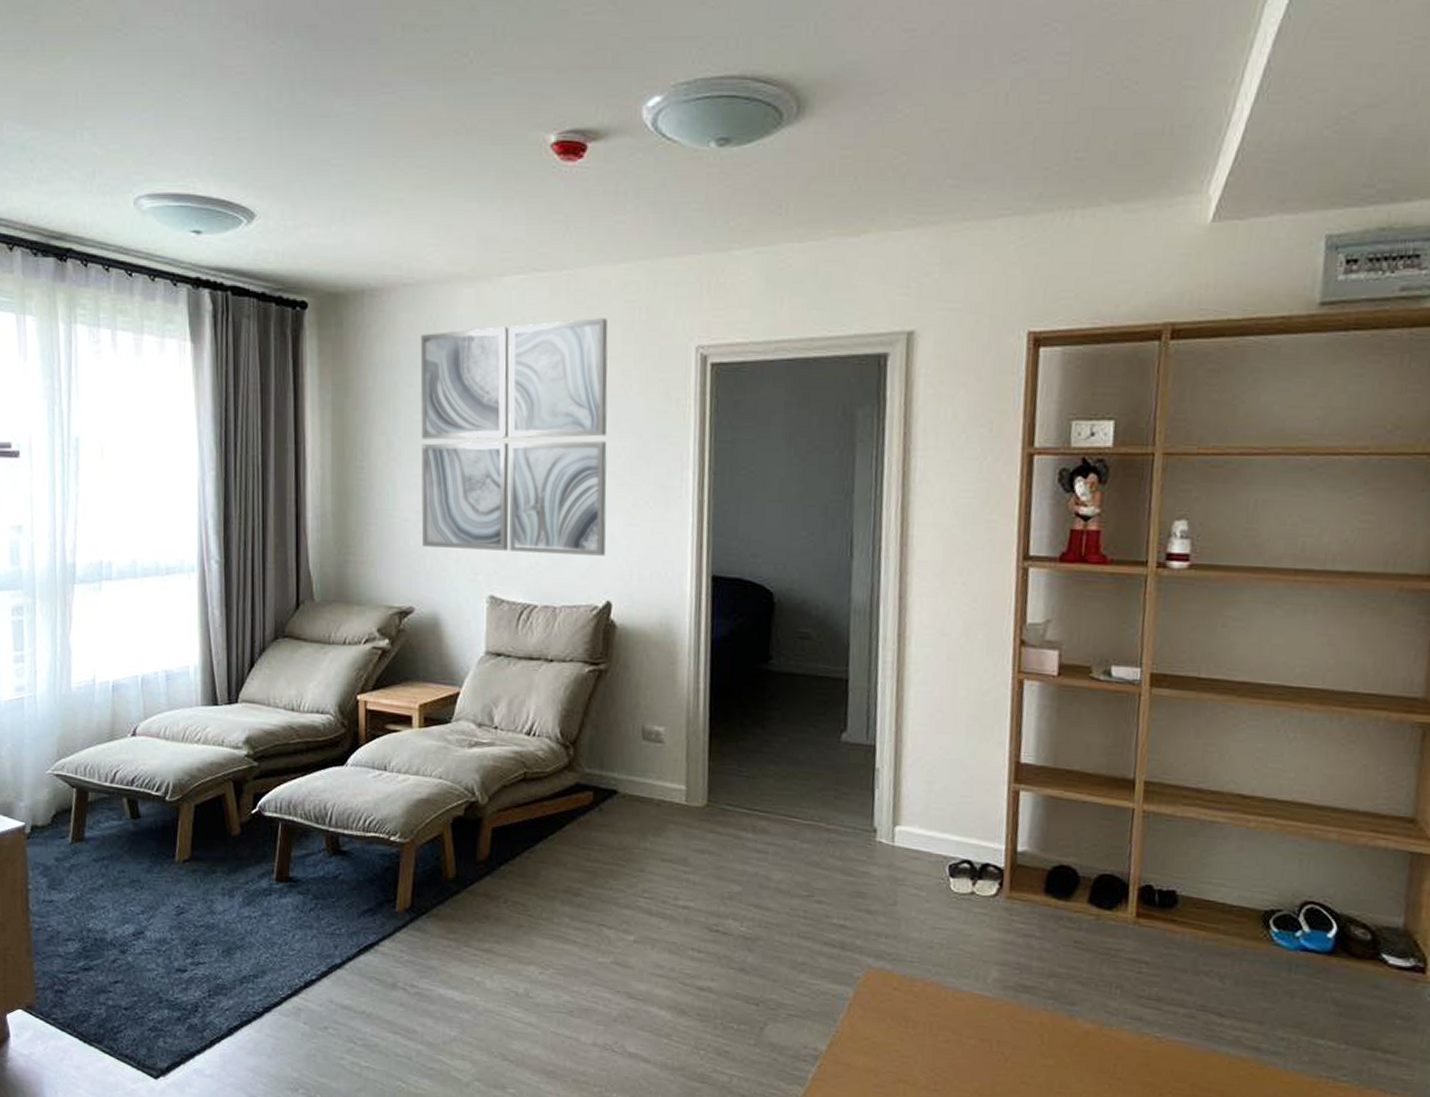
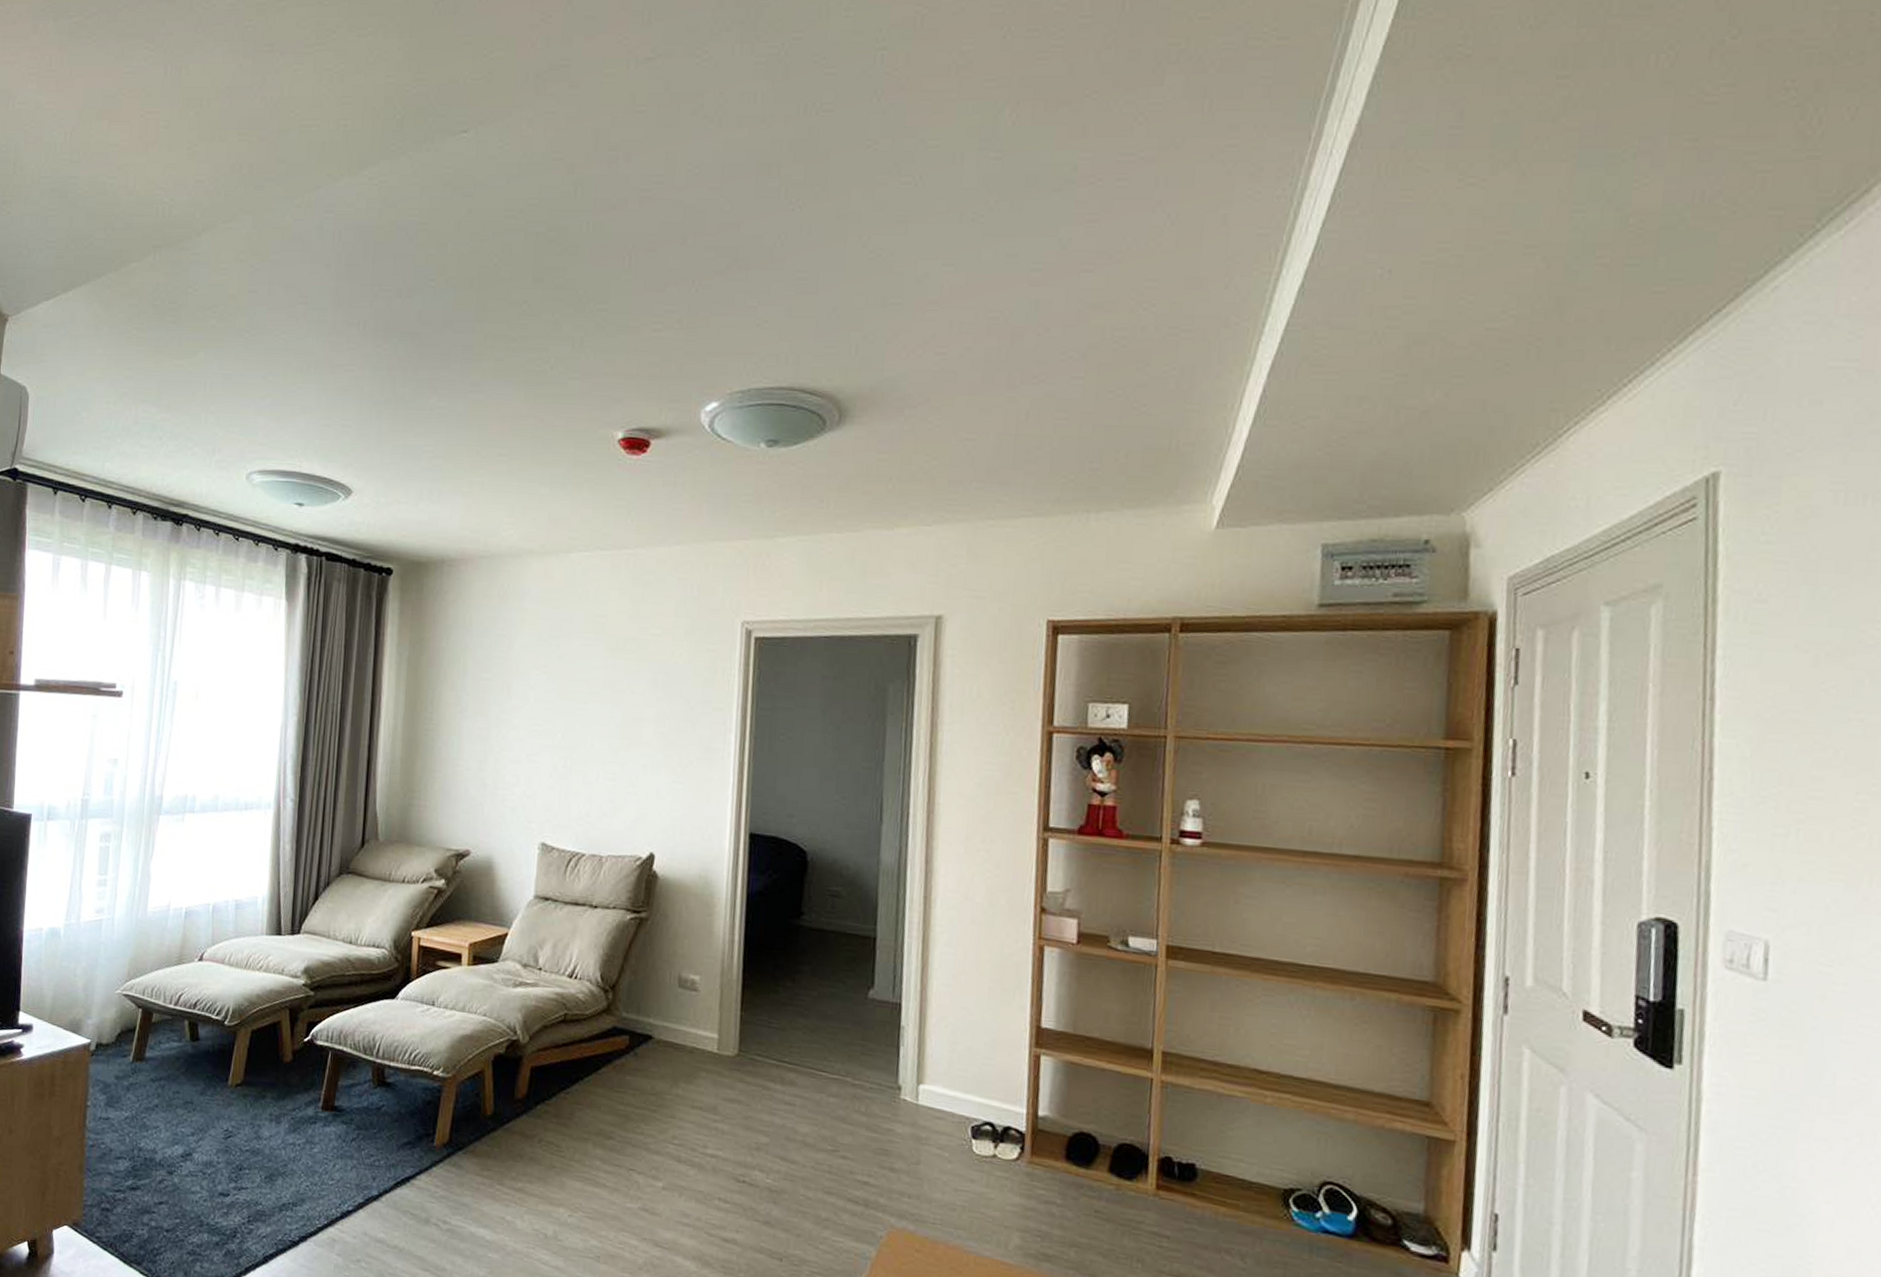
wall art: present [420,318,608,556] -> none [482,593,662,810]

